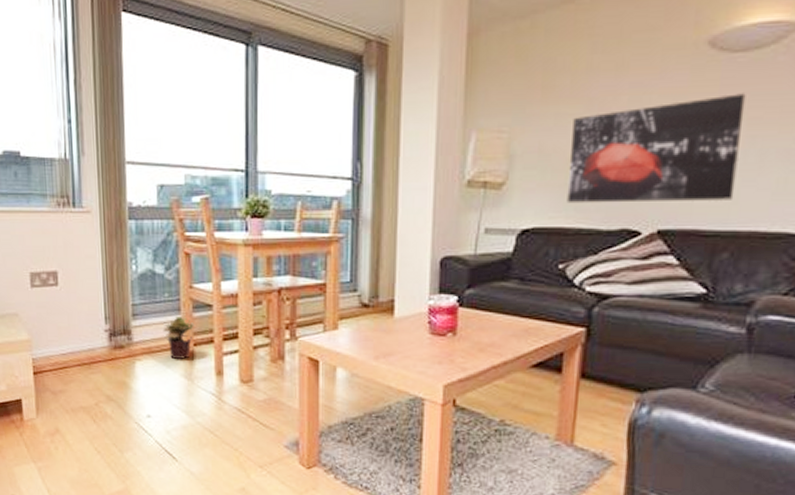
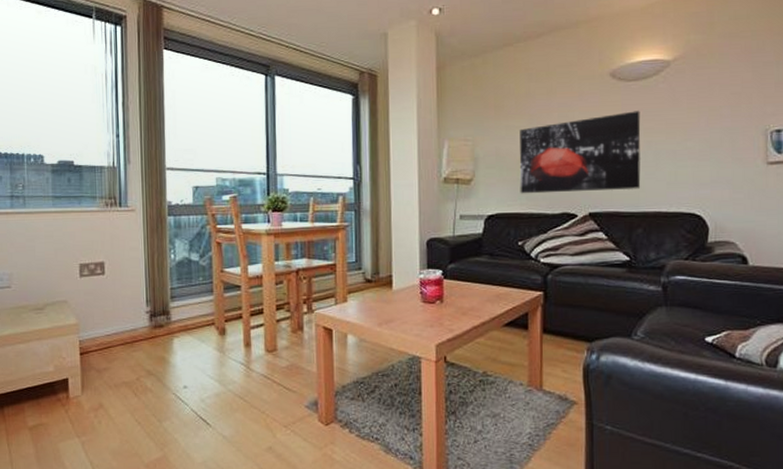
potted plant: present [163,317,194,359] -> none [198,297,225,334]

